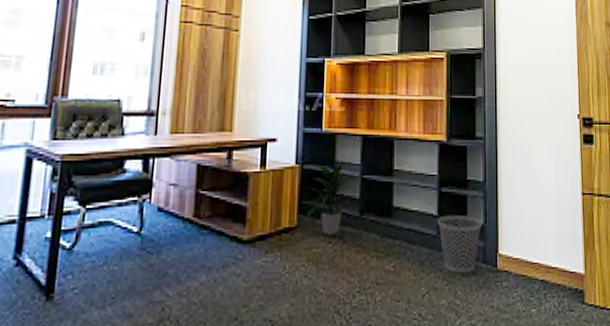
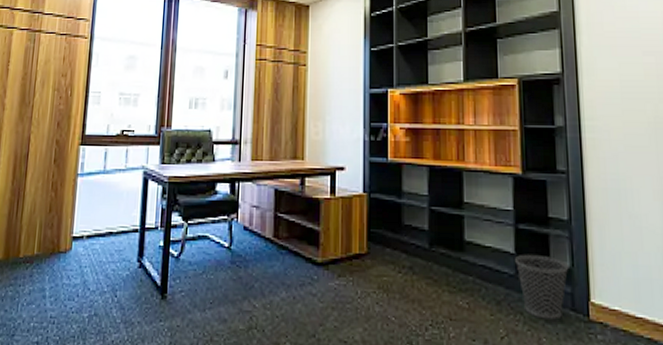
indoor plant: present [304,163,360,235] -> none [373,193,428,265]

